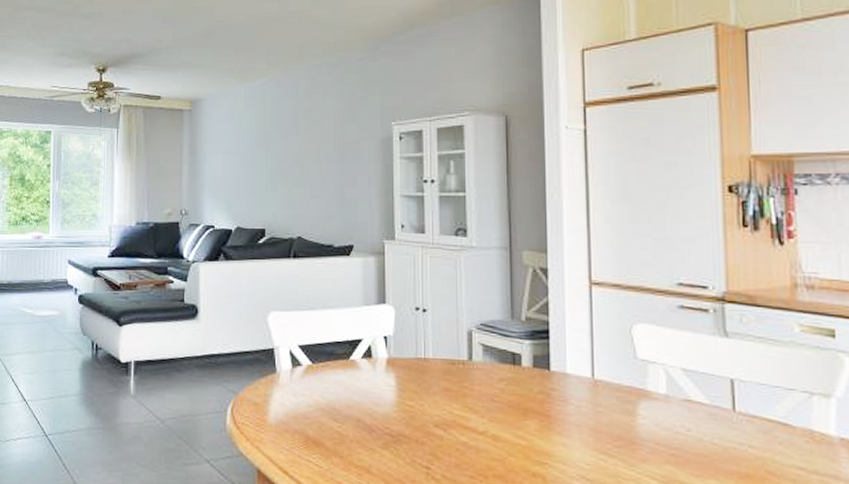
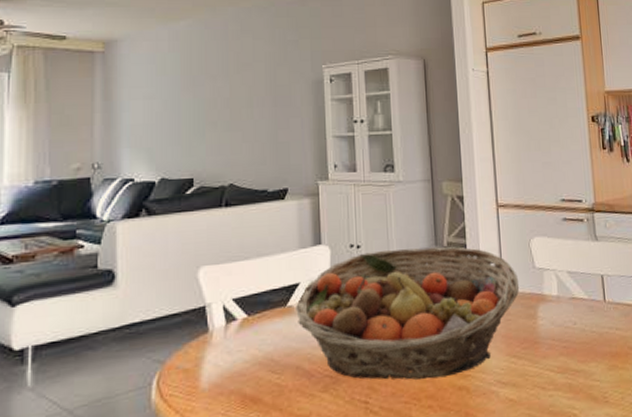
fruit basket: none [358,317,615,460] -> present [296,247,520,380]

